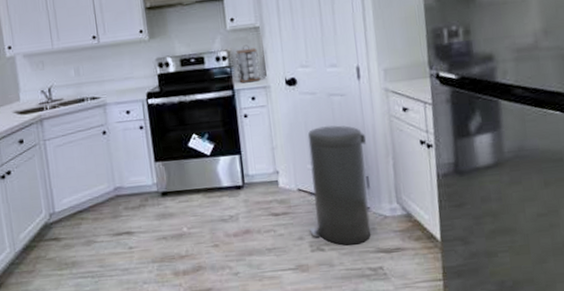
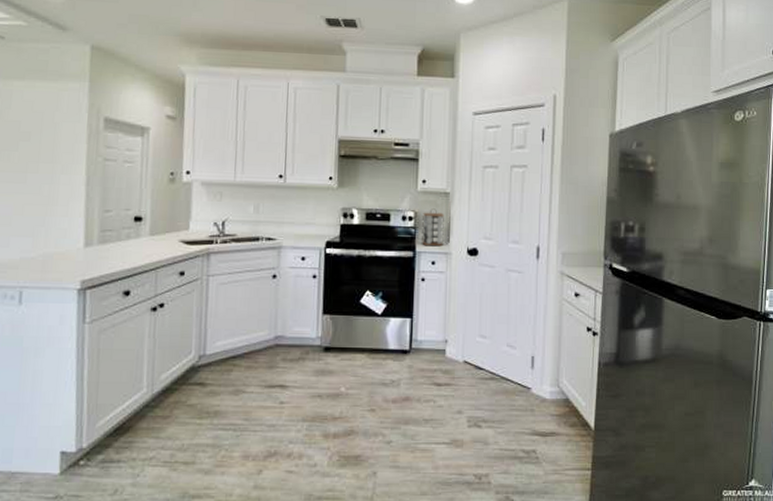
pedal bin: present [307,125,371,246] -> none [469,300,536,424]

